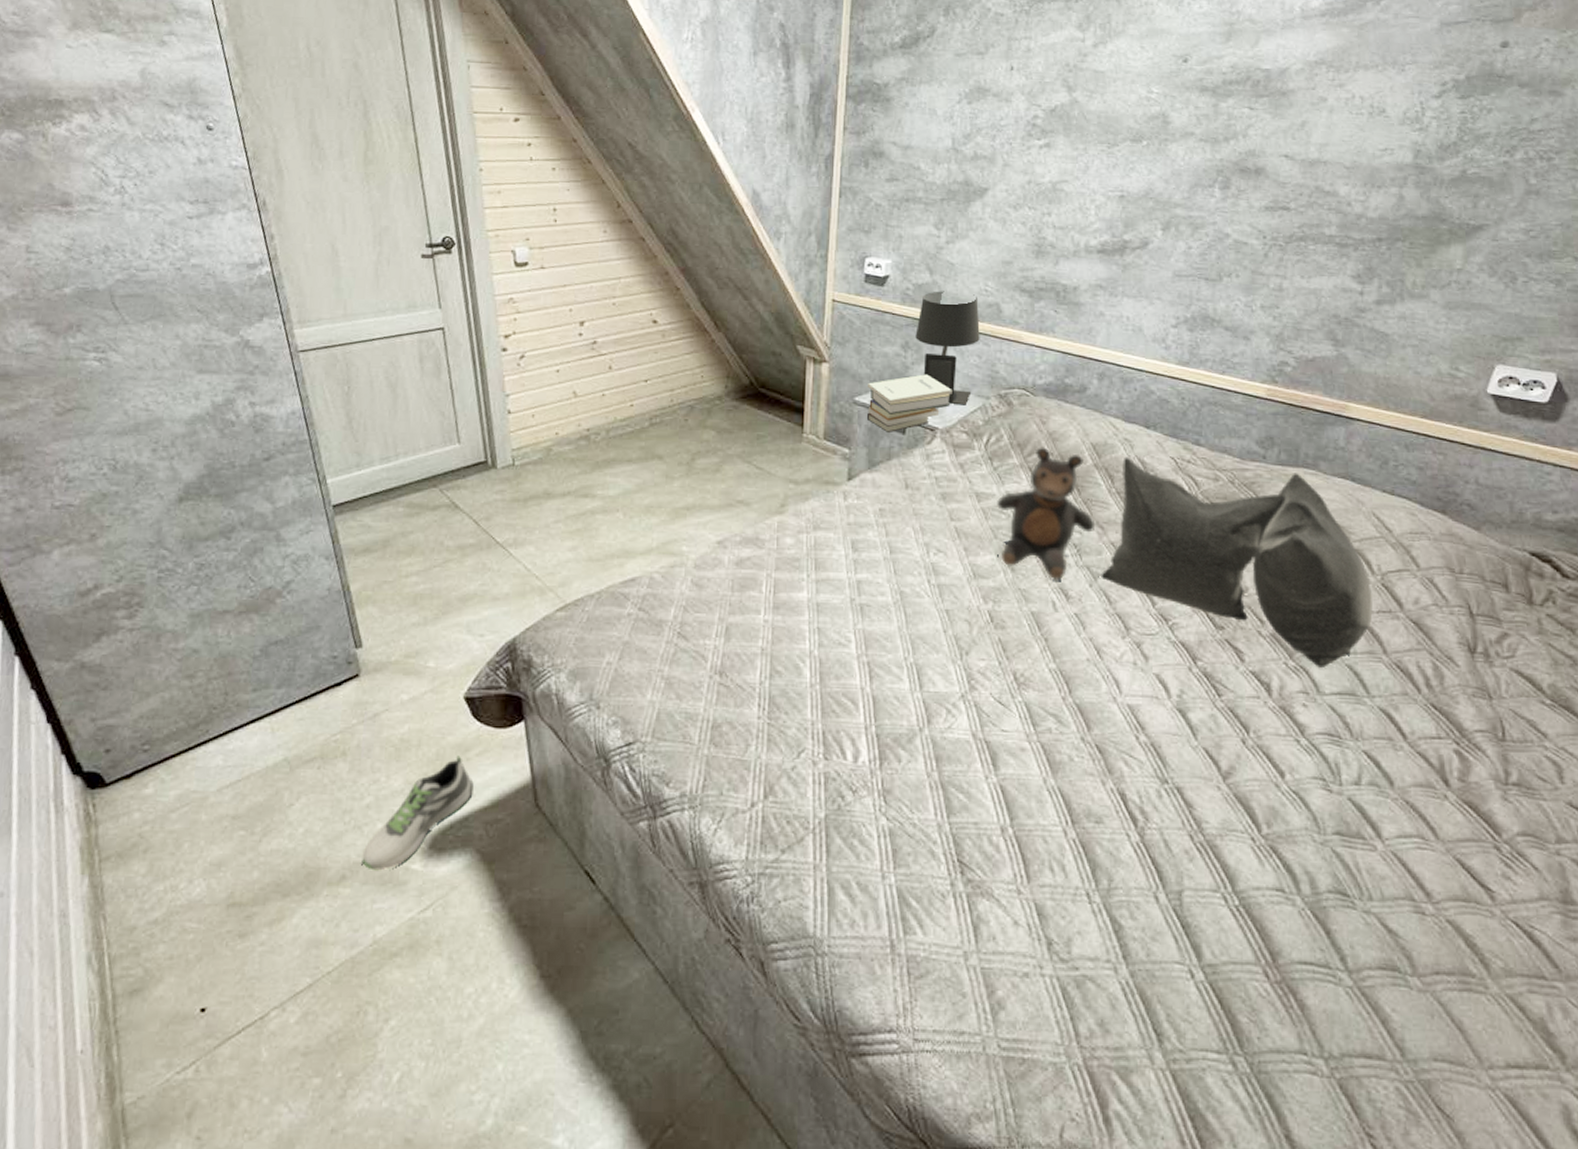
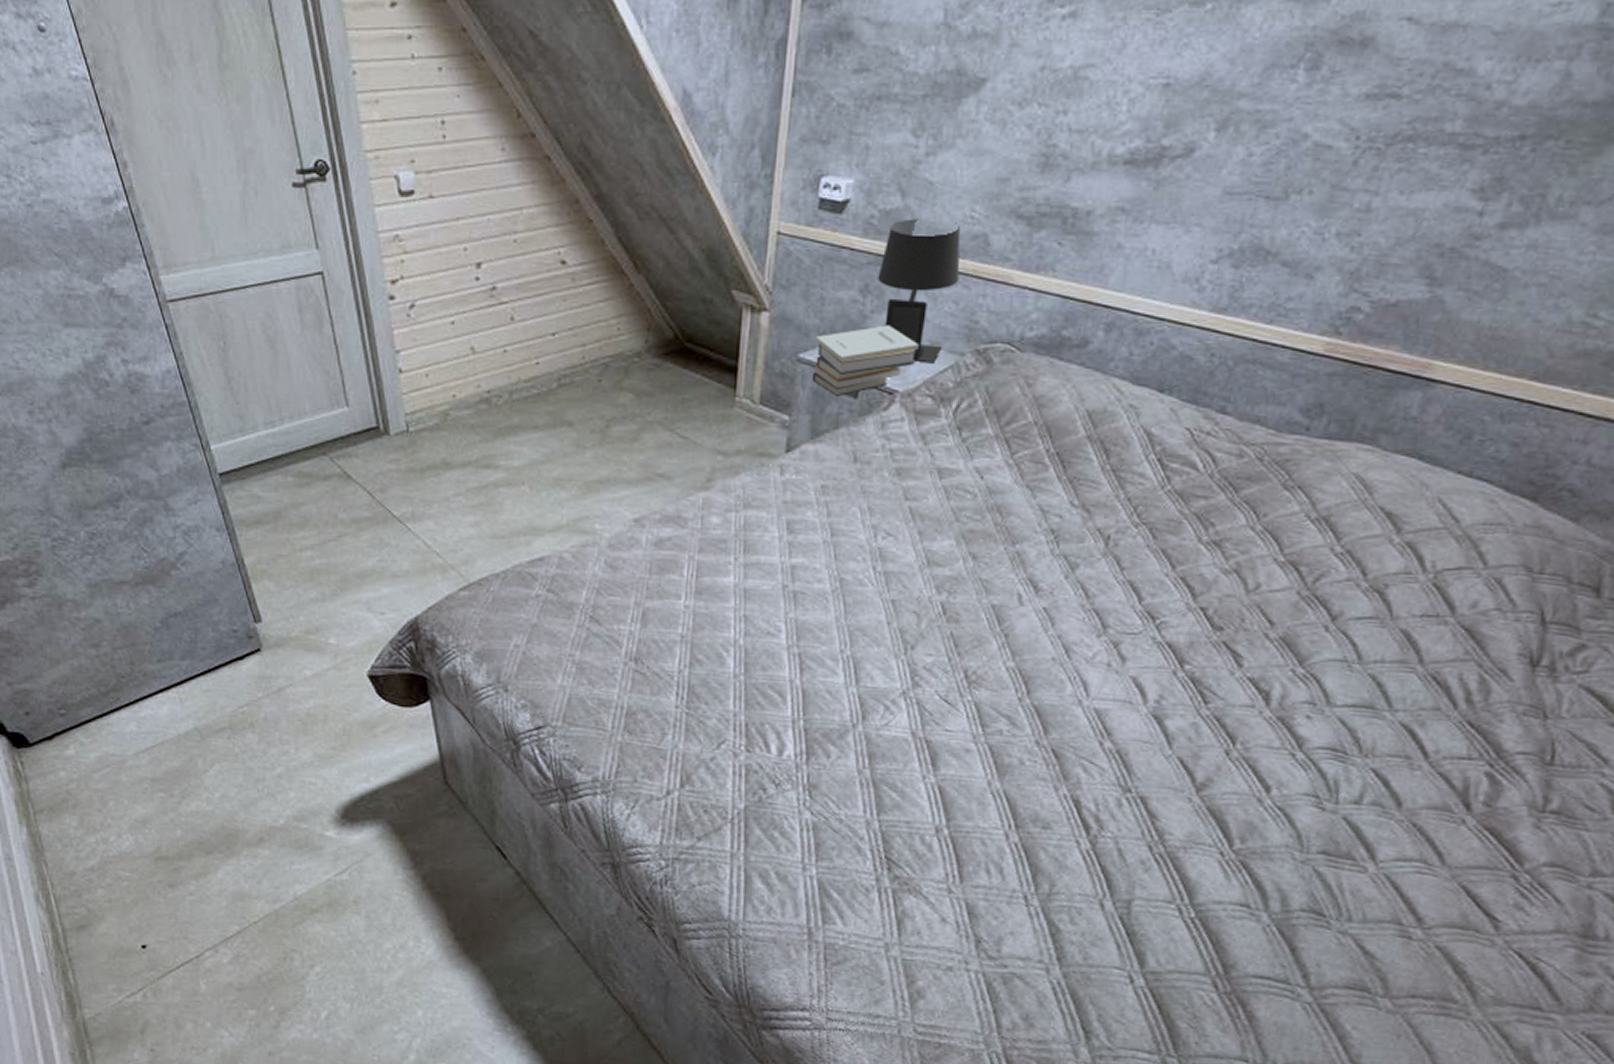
athletic shoe: present [361,755,474,871] -> none [277,732,382,836]
teddy bear: present [997,447,1096,581] -> none [960,414,1081,571]
cushion: present [1101,456,1373,668] -> none [1080,427,1419,677]

